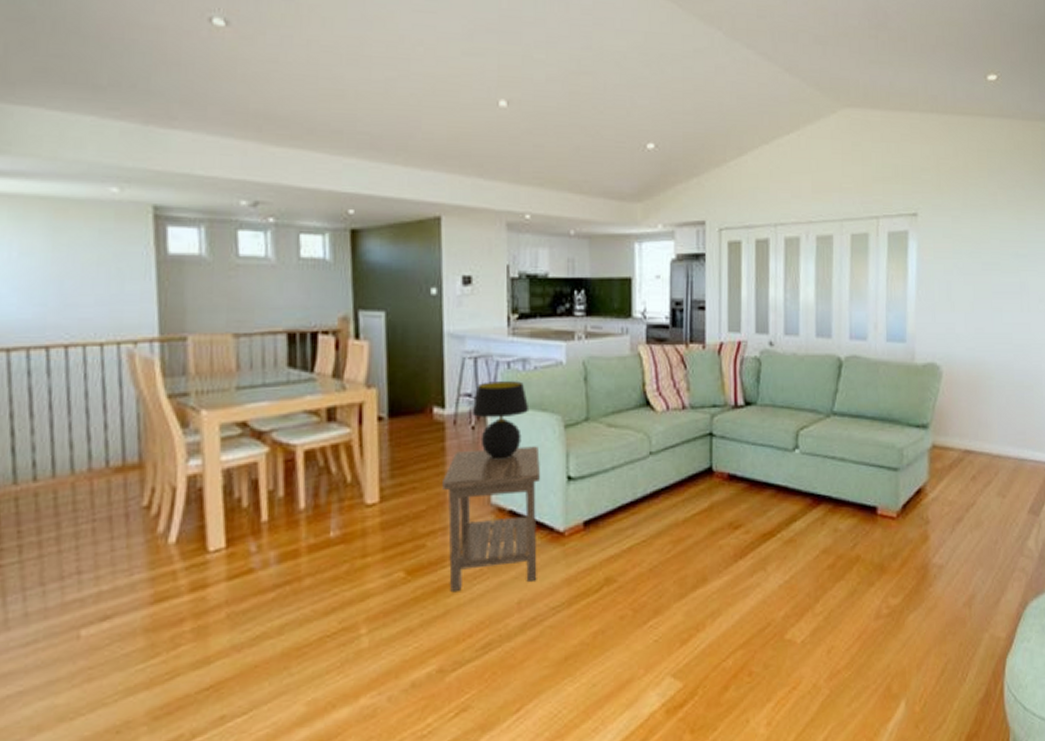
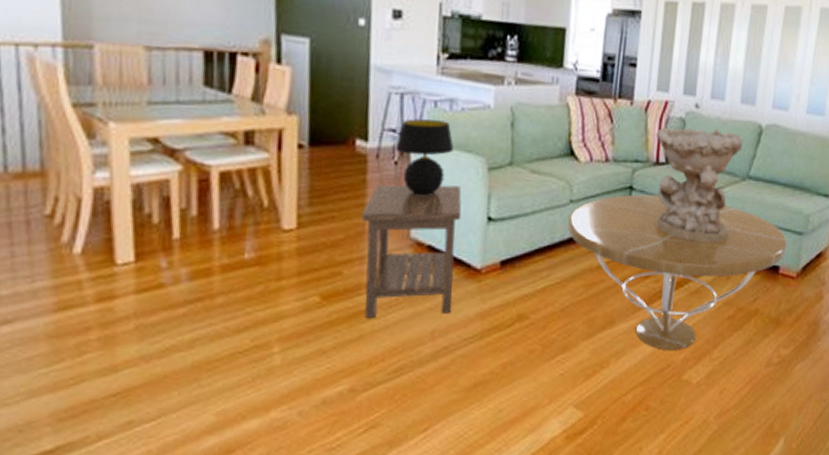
coffee table: none [650,440,883,607] -> present [568,194,788,350]
decorative bowl: none [731,365,823,487] -> present [656,127,743,243]

